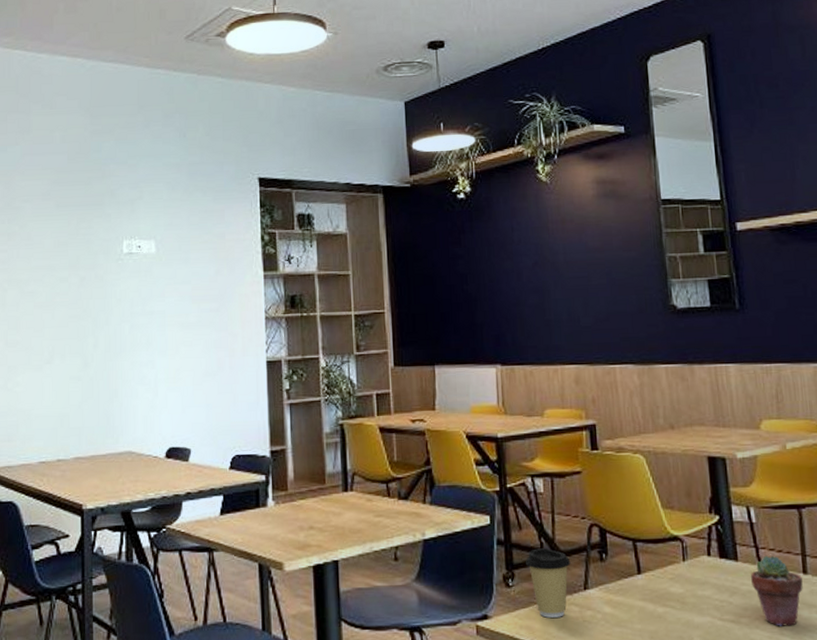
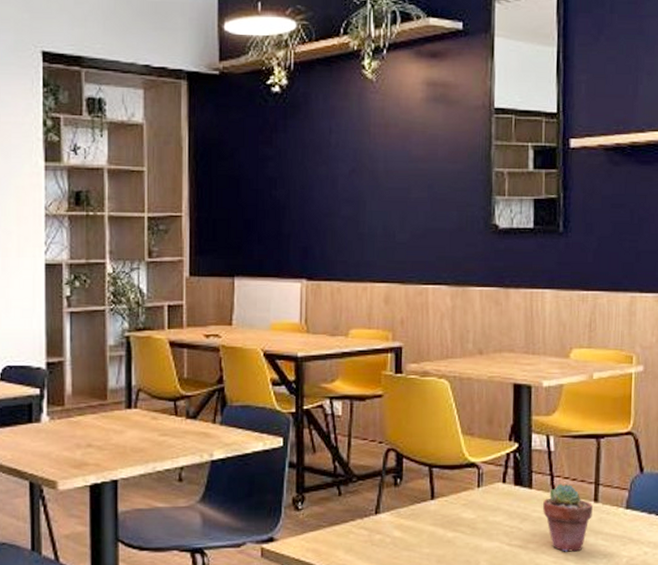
coffee cup: present [526,548,571,618] -> none [317,472,364,541]

